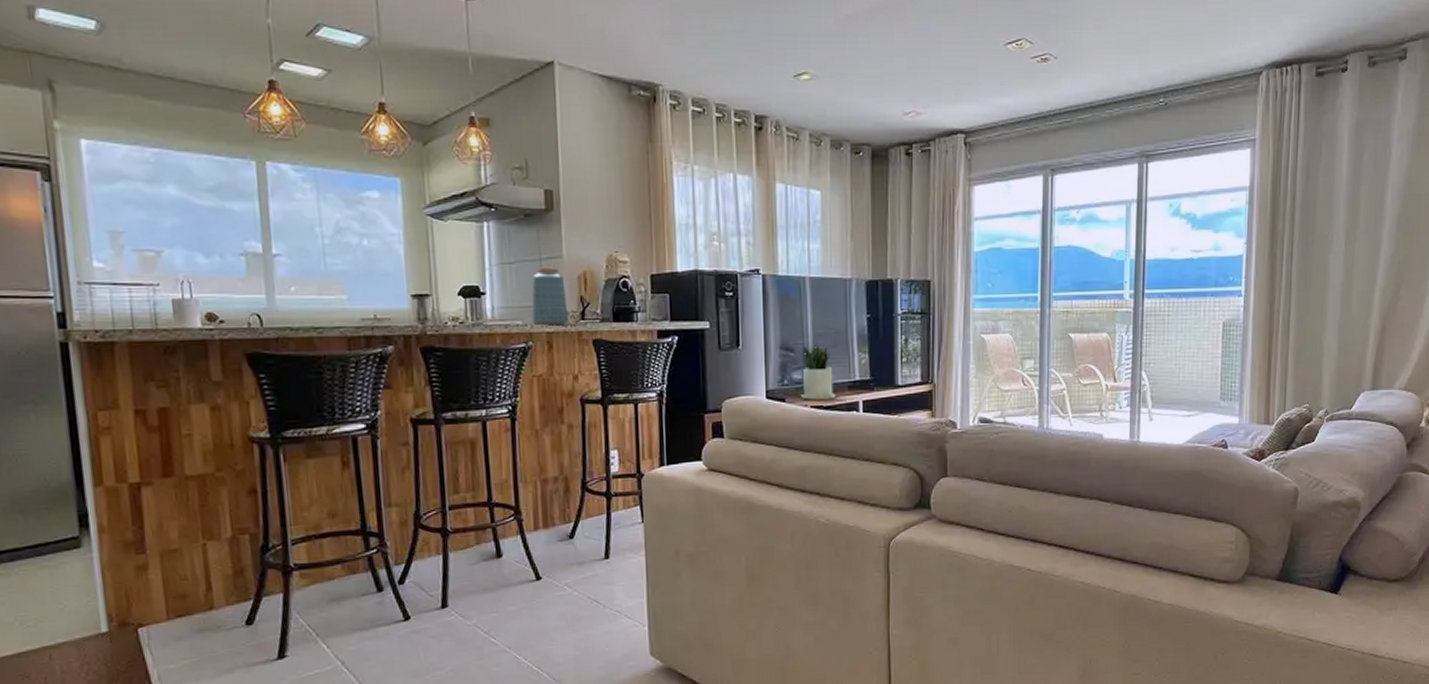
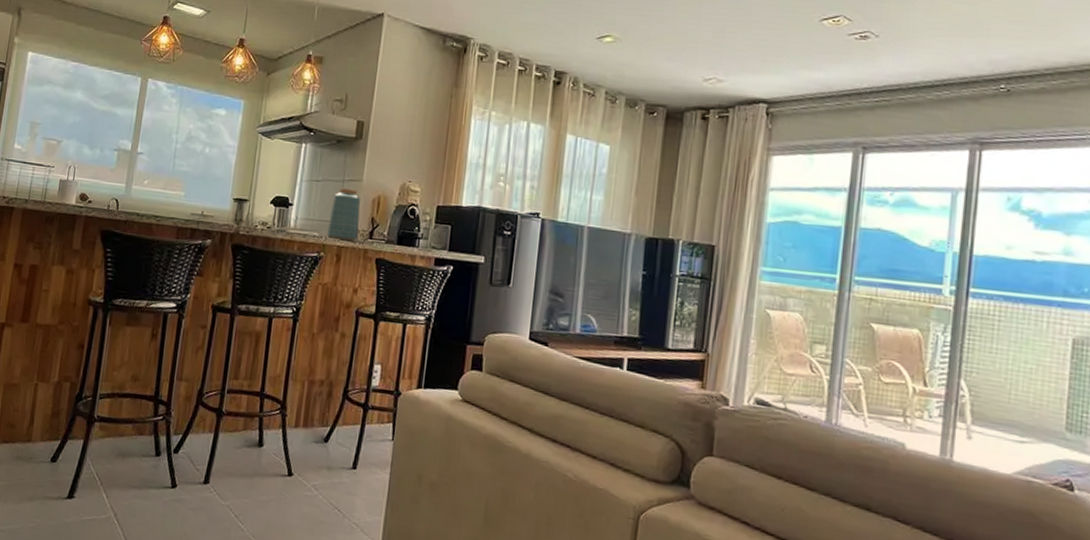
planter: present [800,345,836,400] -> none [563,293,601,352]

